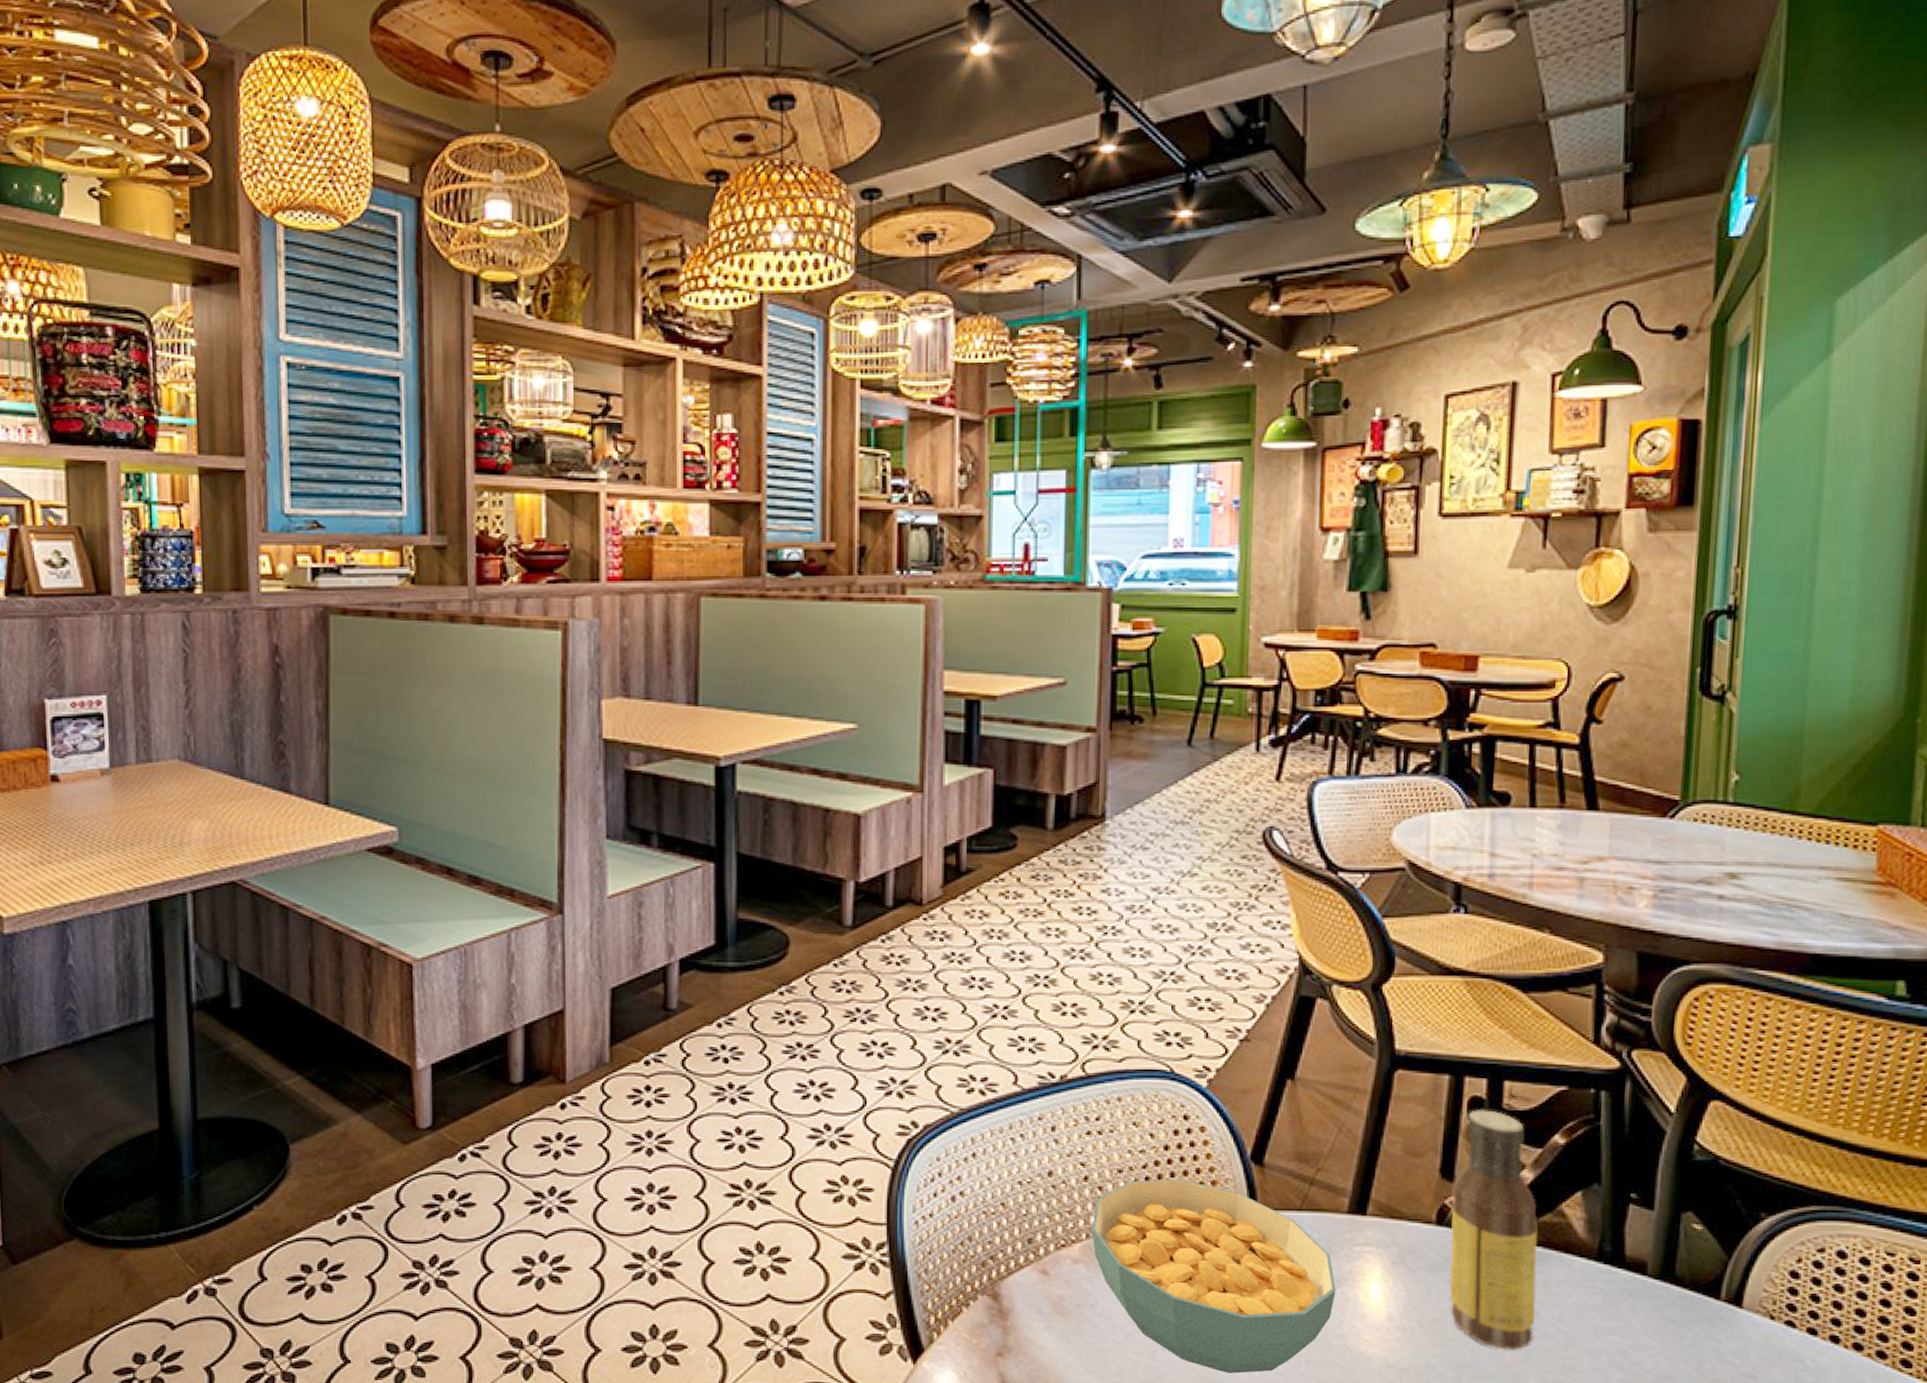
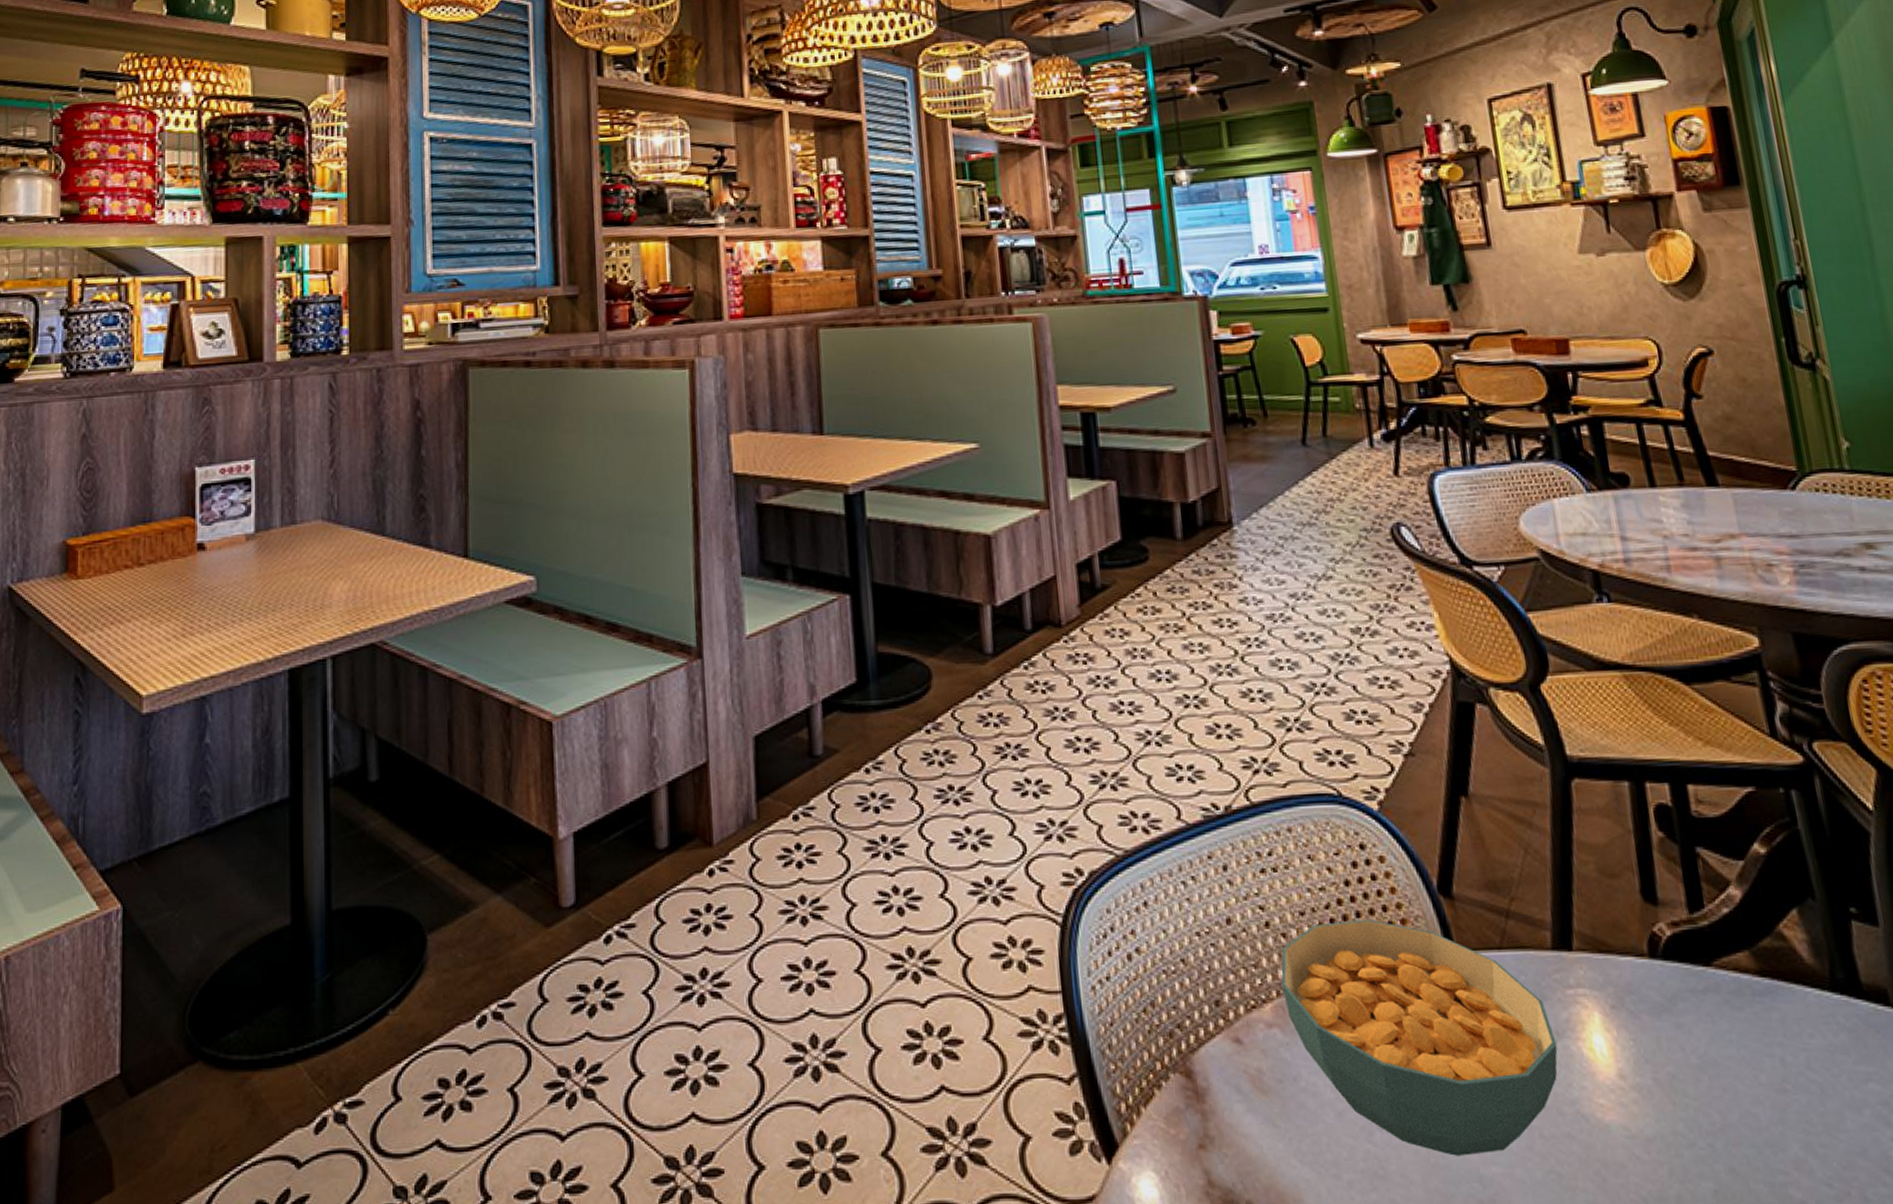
sauce bottle: present [1448,1108,1538,1351] -> none [1657,817,1784,1109]

